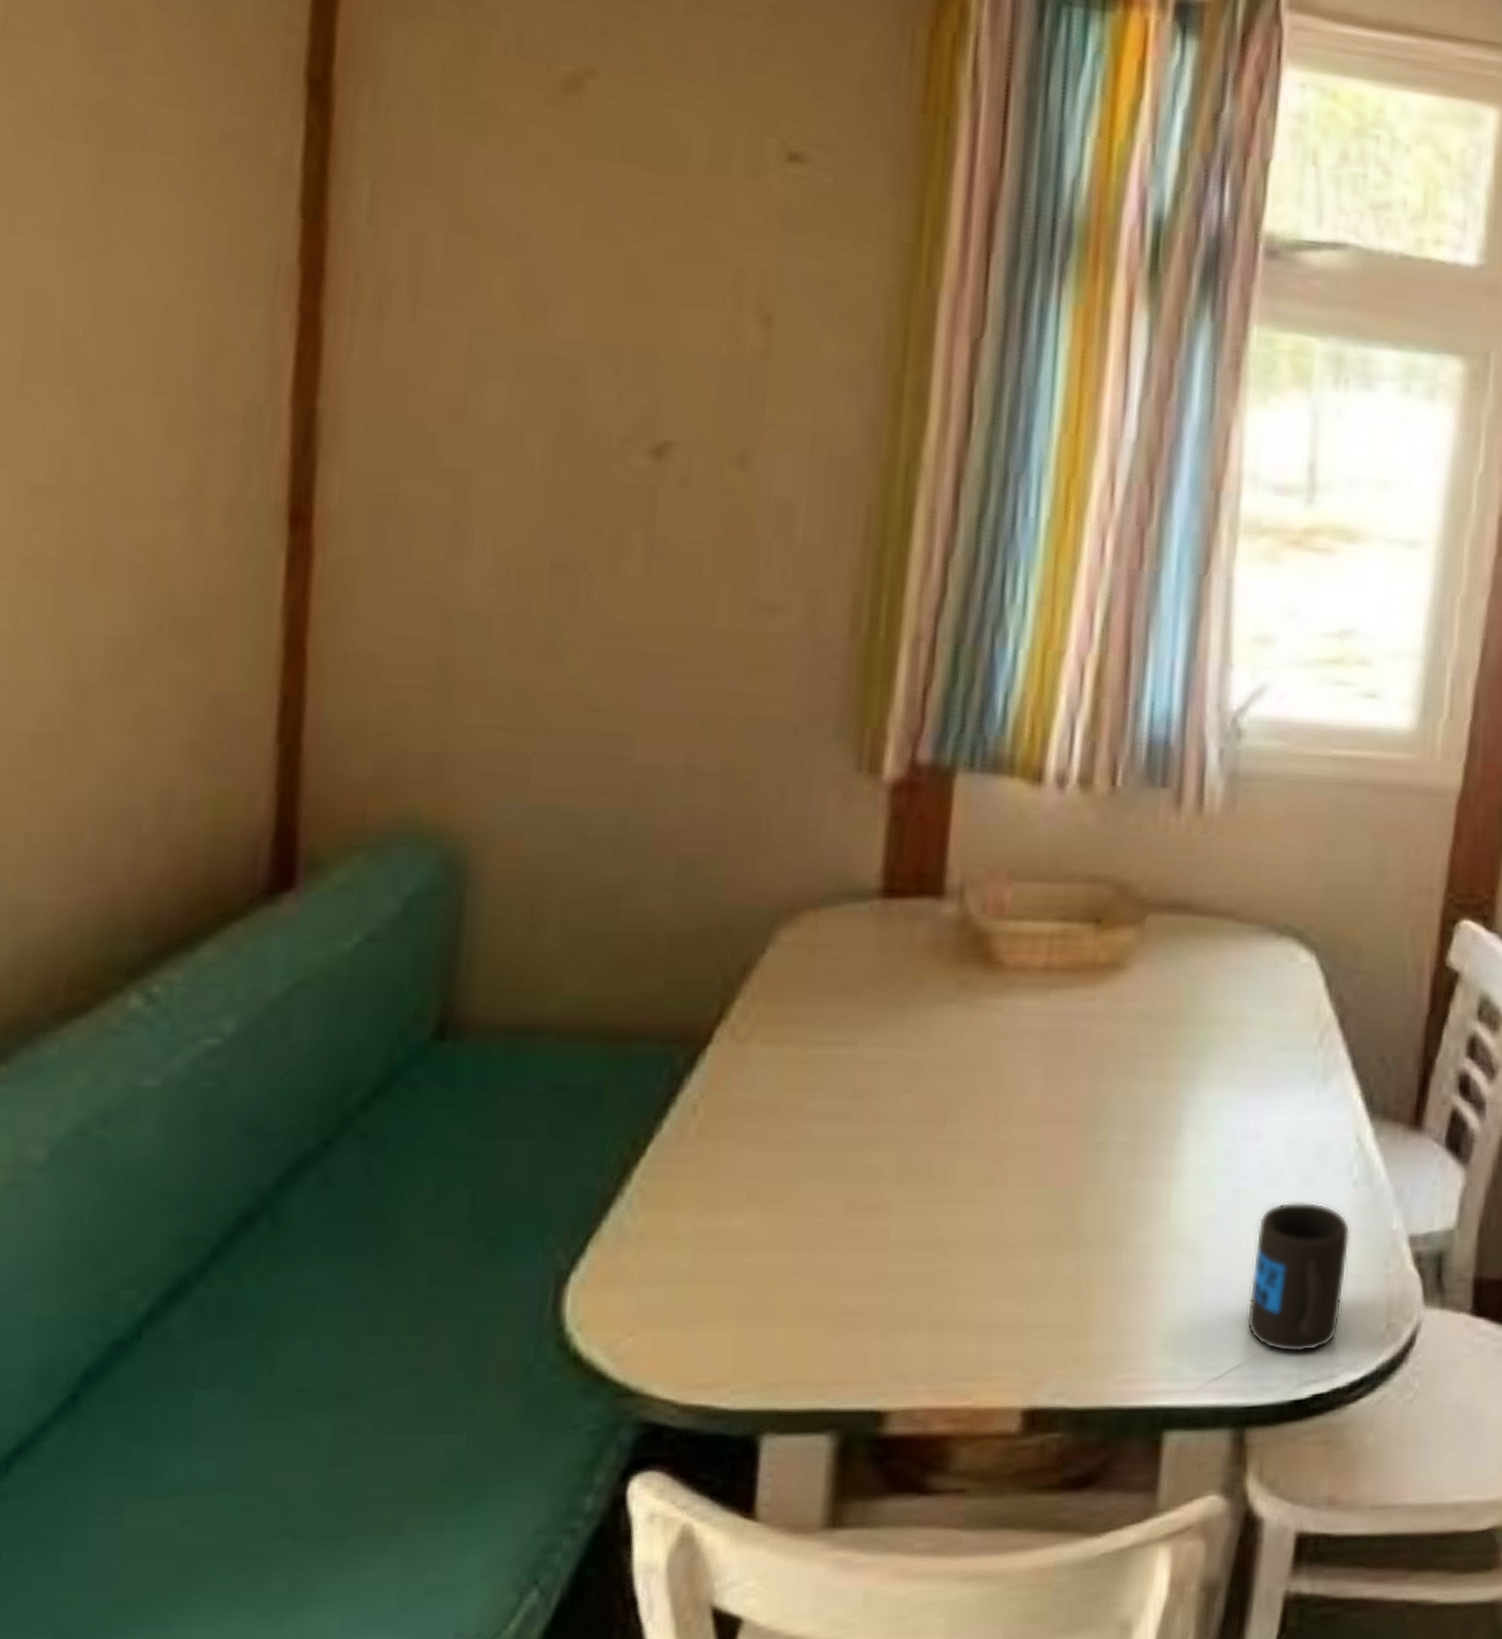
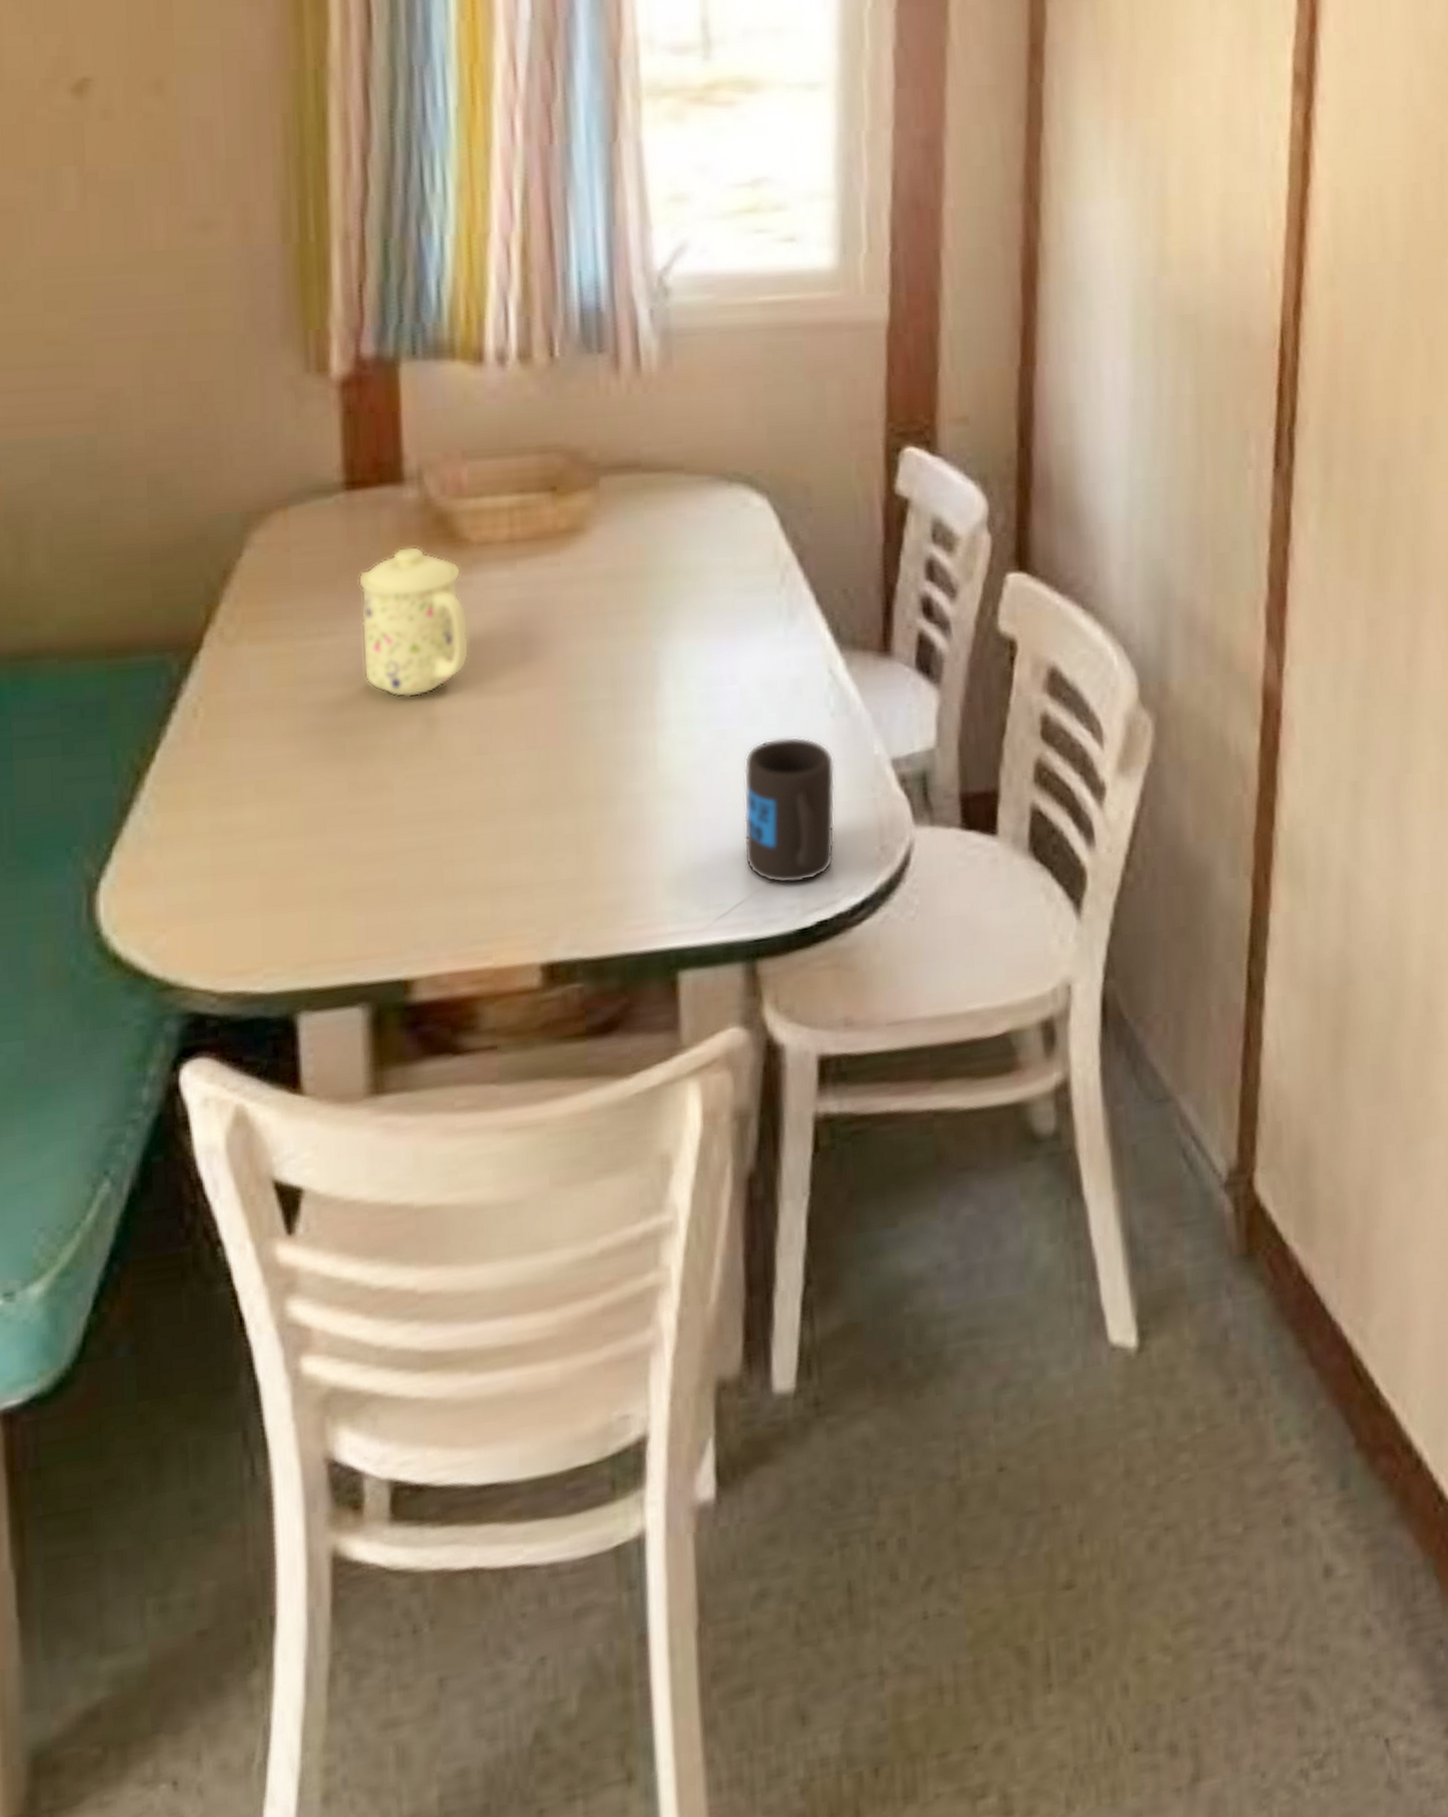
mug: none [876,962,992,1118] -> present [359,546,470,698]

